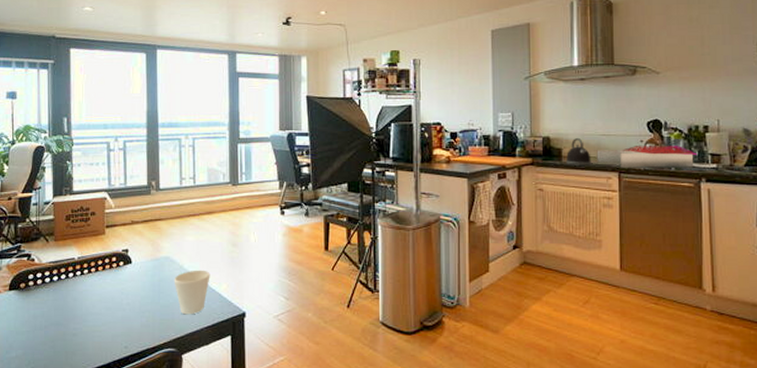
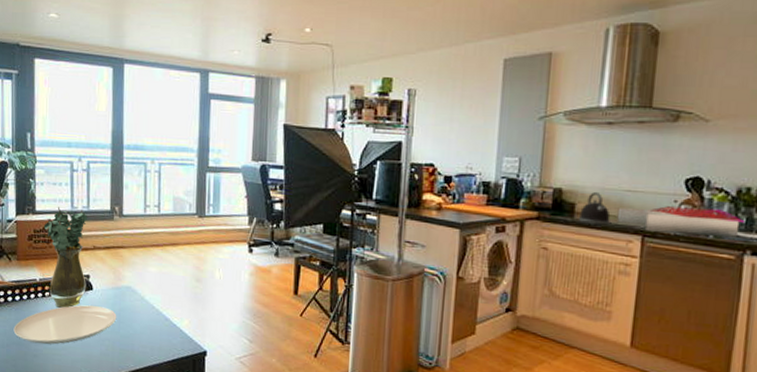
plate: none [51,279,156,322] -> present [13,305,117,345]
vase: none [81,186,125,284] -> present [43,207,88,308]
cup: present [174,270,210,315] -> none [134,302,172,348]

